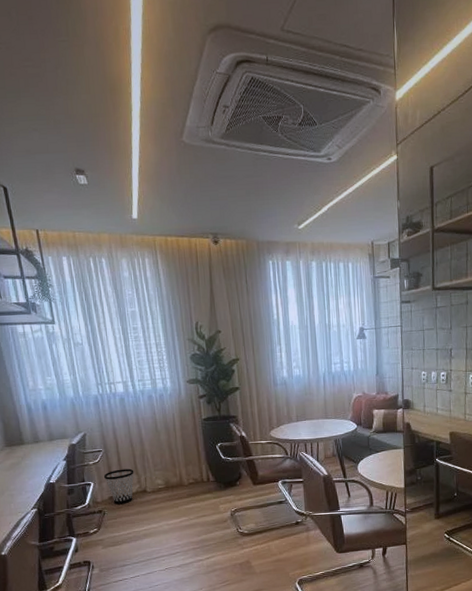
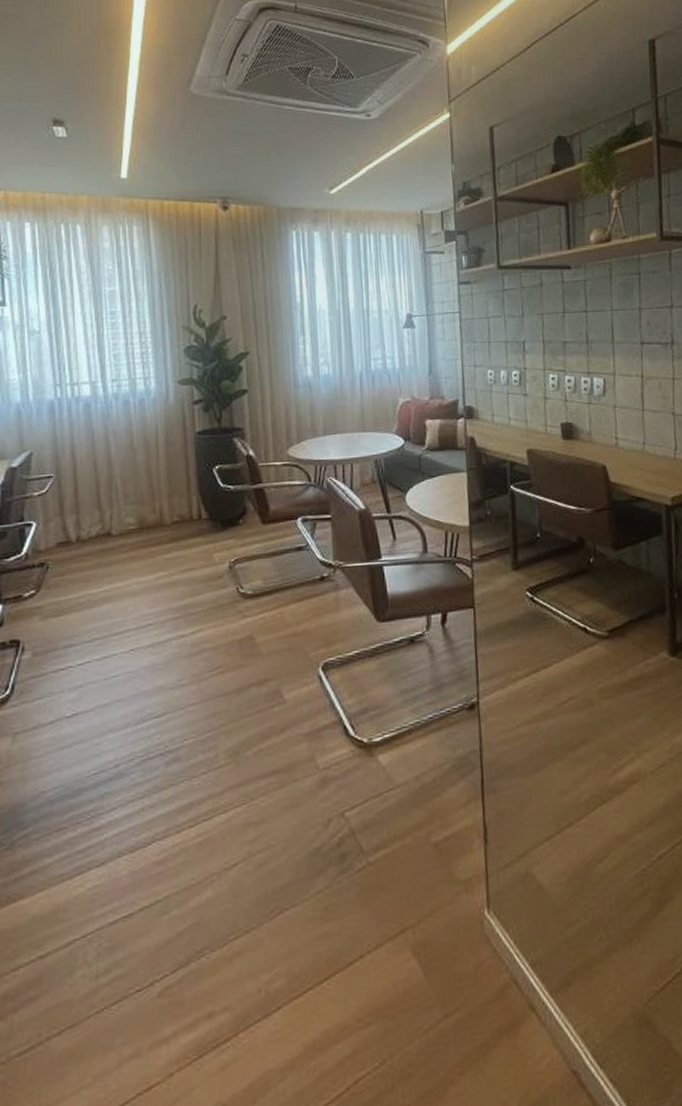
wastebasket: present [104,468,134,505] -> none [53,501,96,554]

